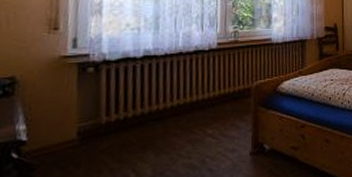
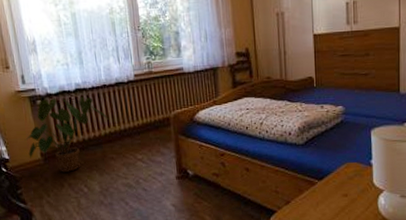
house plant: none [58,65,179,155] -> present [24,97,108,172]

